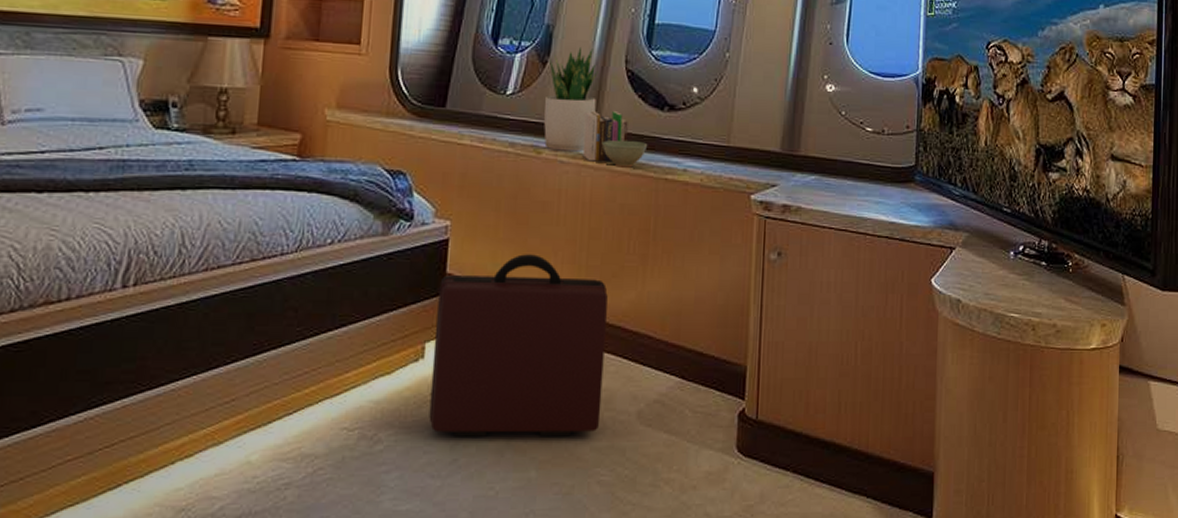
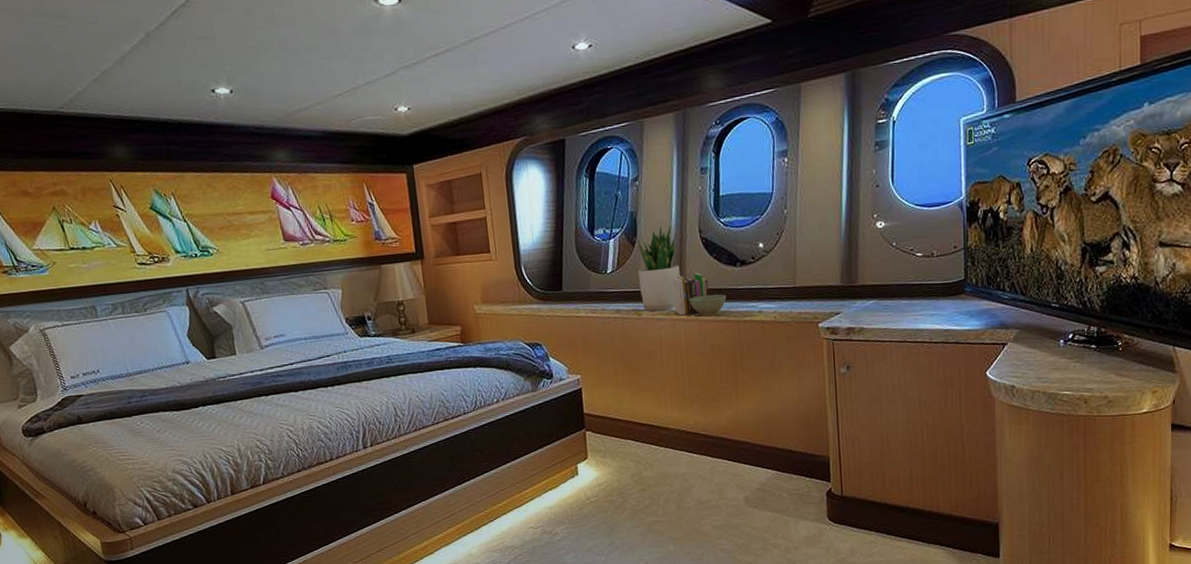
briefcase: present [429,254,608,437] -> none [580,391,717,527]

